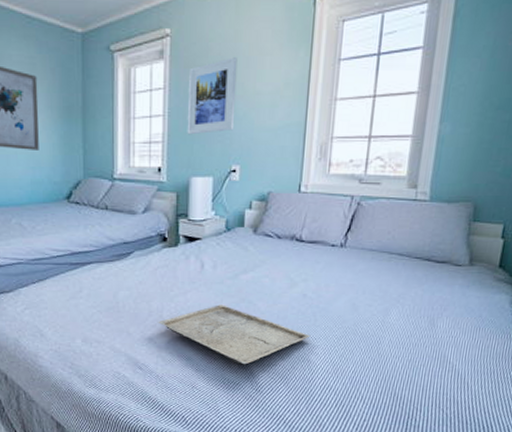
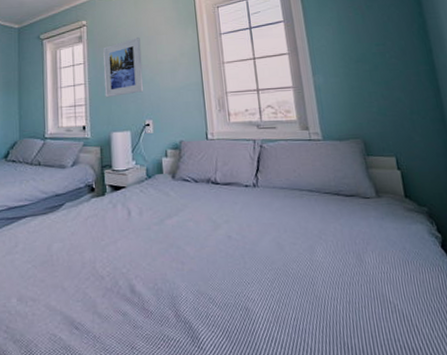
tray: present [158,305,311,366] -> none [91,251,244,319]

